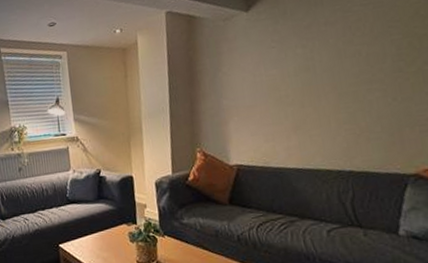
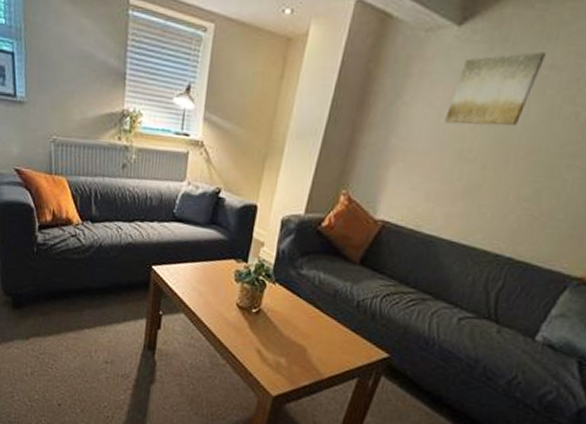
wall art: none [259,15,319,81] -> present [444,51,546,126]

